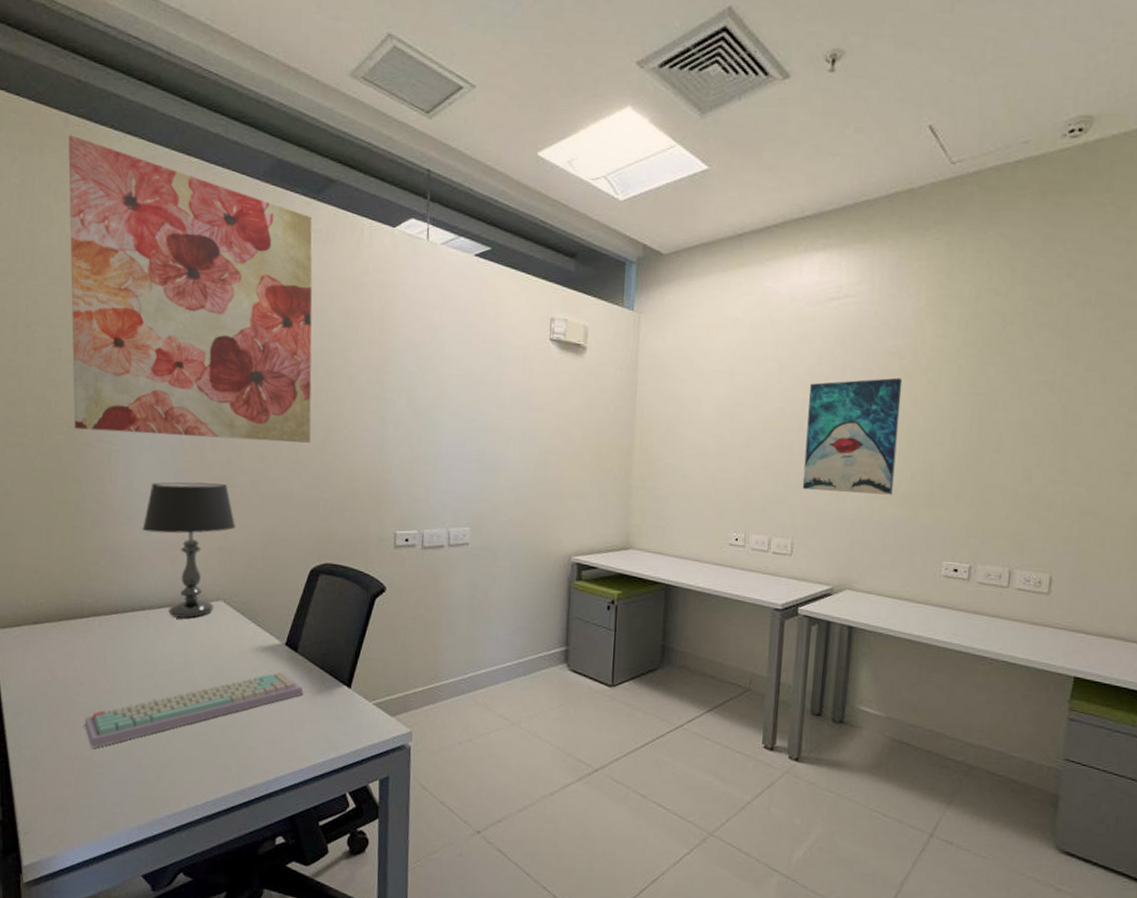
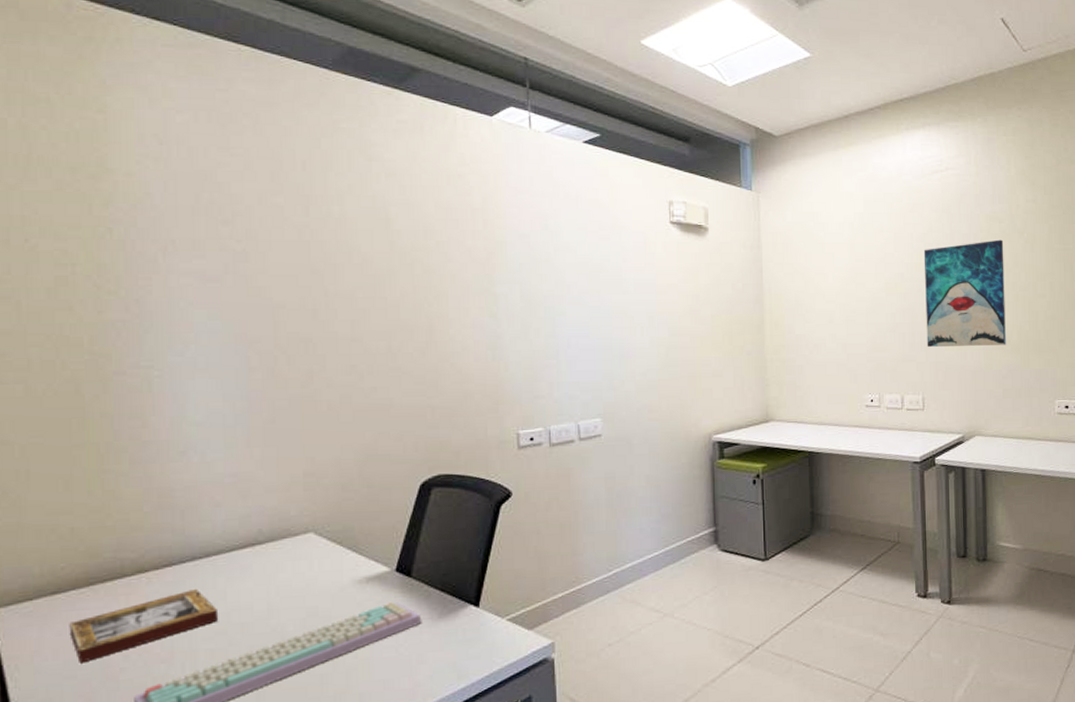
picture frame: none [44,636,149,684] -> present [69,589,219,663]
wall art: present [67,134,313,444] -> none [71,19,410,356]
table lamp: present [142,482,236,618] -> none [200,401,325,560]

